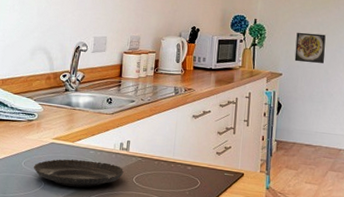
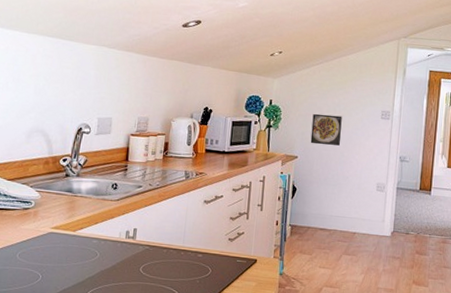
tart tin: present [33,159,124,188] -> none [29,249,130,280]

